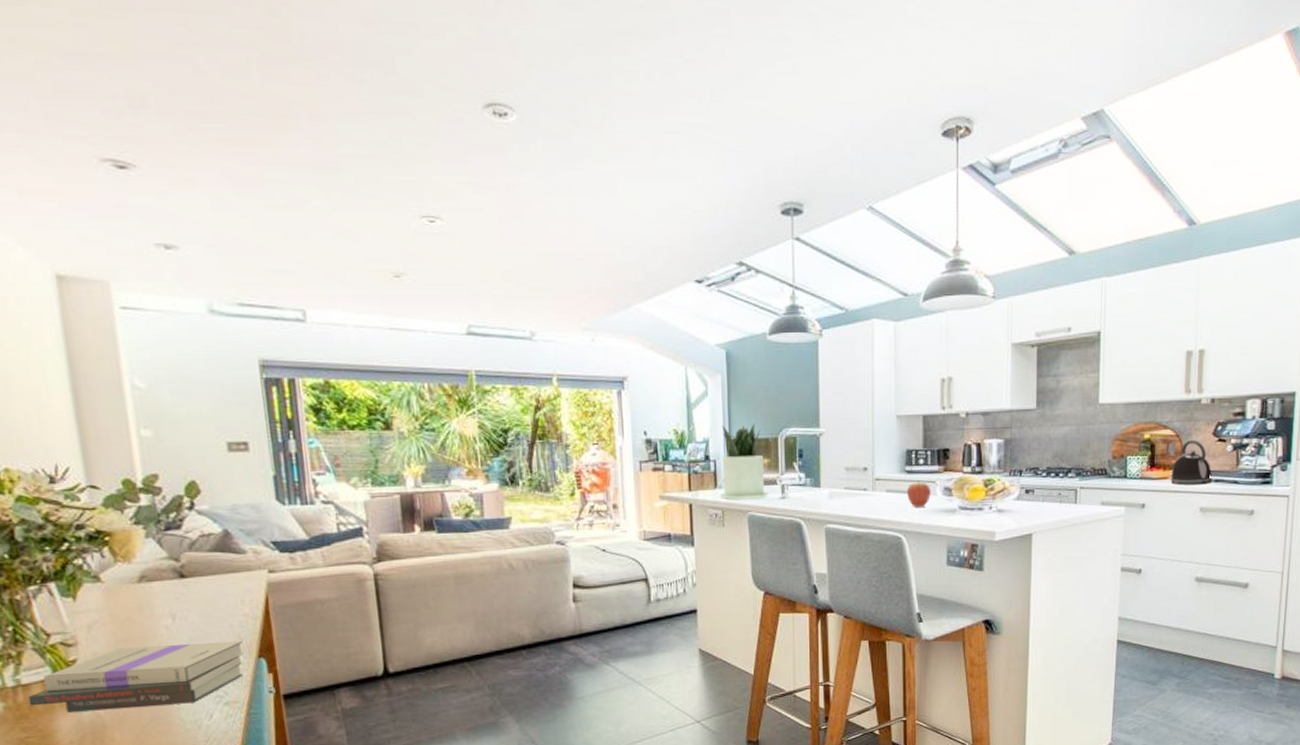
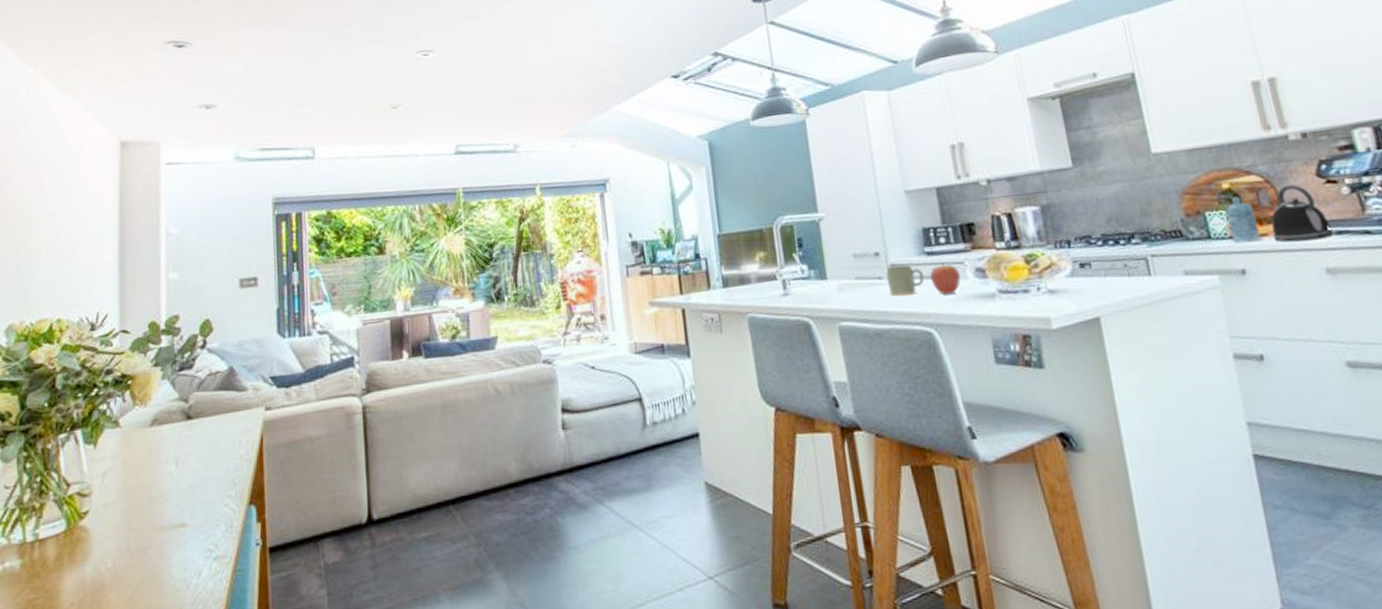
books: present [28,640,244,712] -> none [42,486,236,570]
planter: present [720,424,769,500] -> none [710,215,769,302]
mug: none [871,480,901,506] -> present [886,264,924,297]
canister: none [1140,445,1163,484] -> present [1224,196,1262,244]

